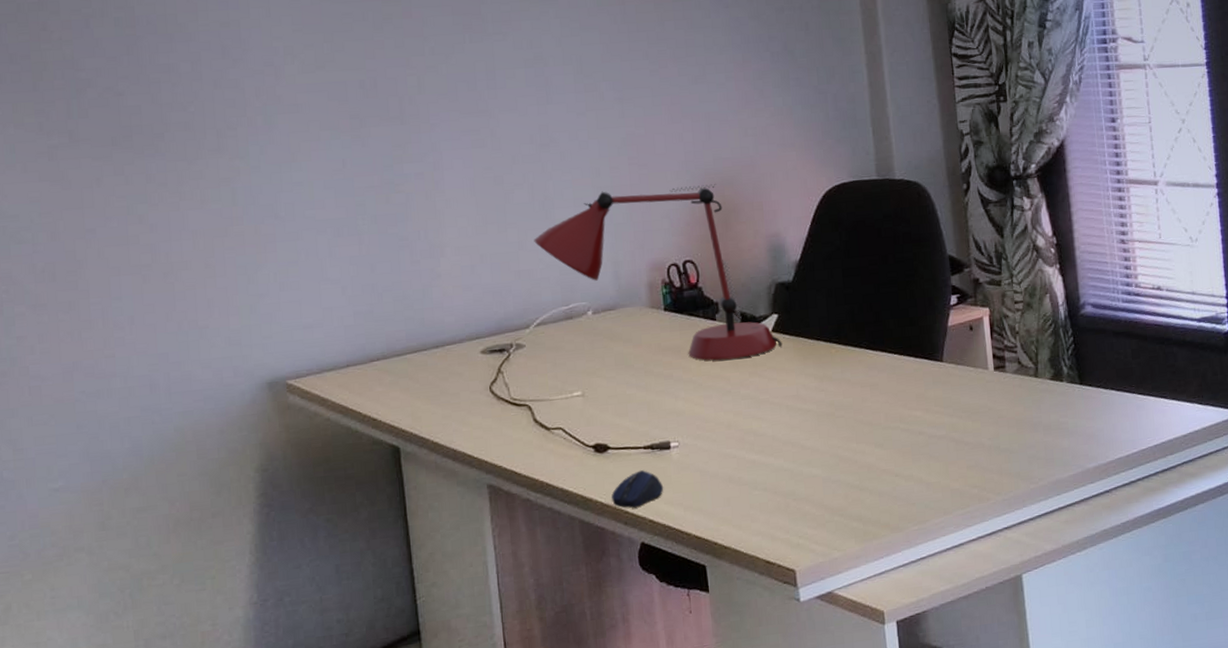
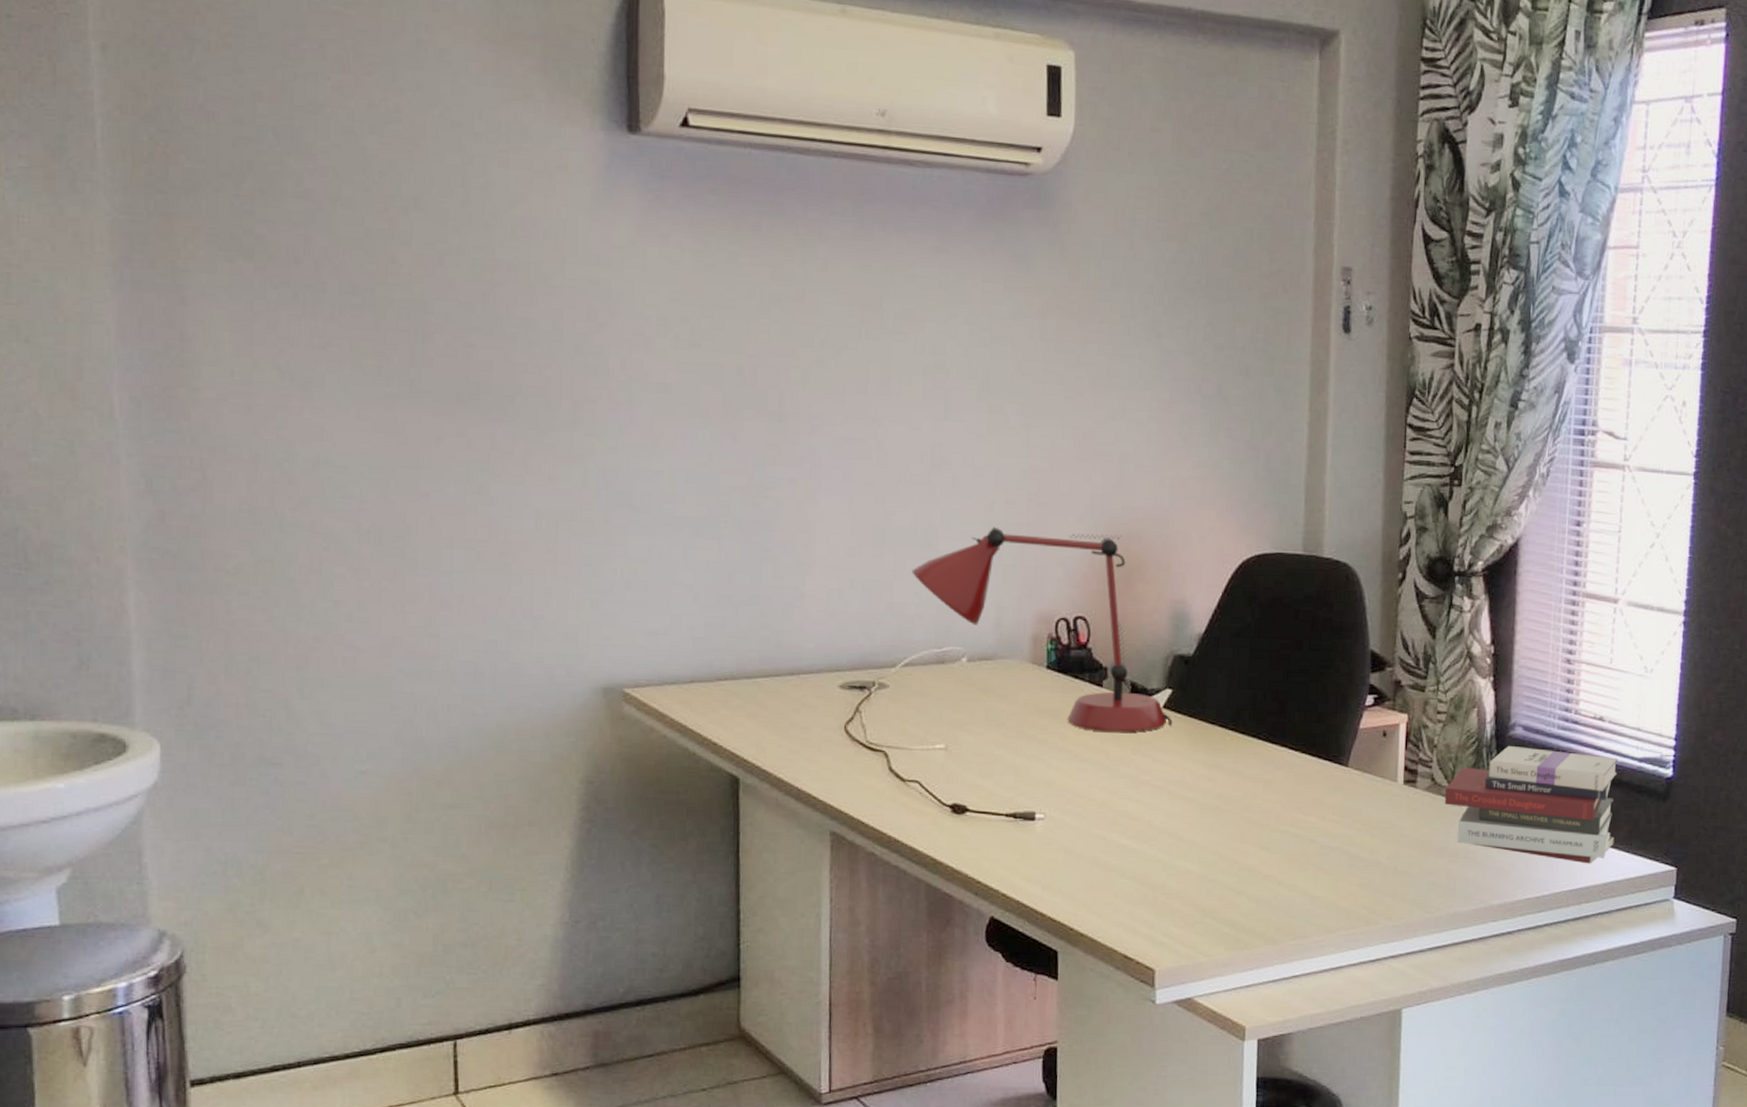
computer mouse: present [611,470,664,508] -> none [964,839,1023,878]
books: none [1031,321,1187,420] -> present [1444,746,1618,864]

